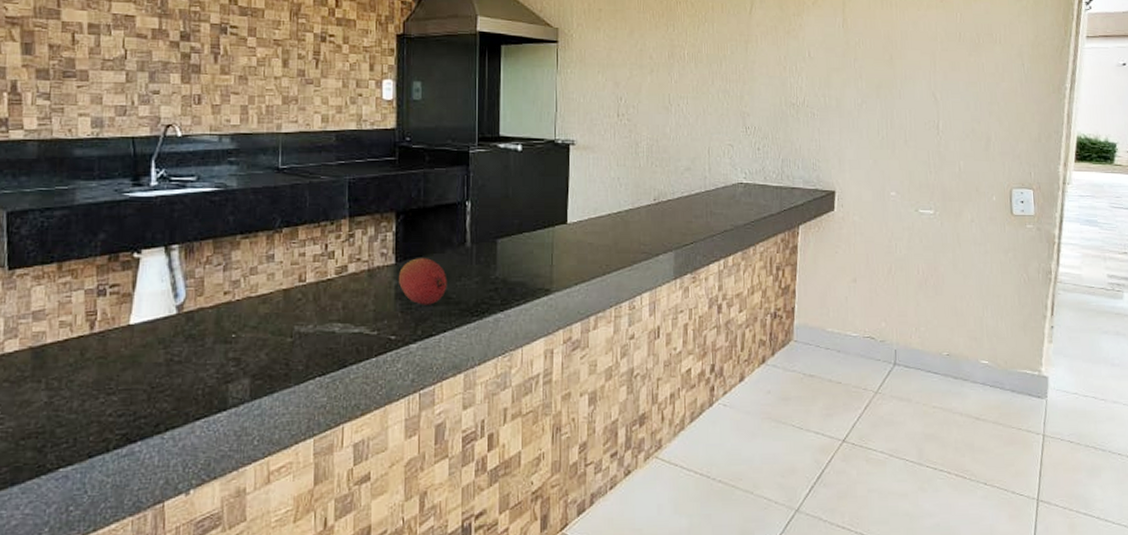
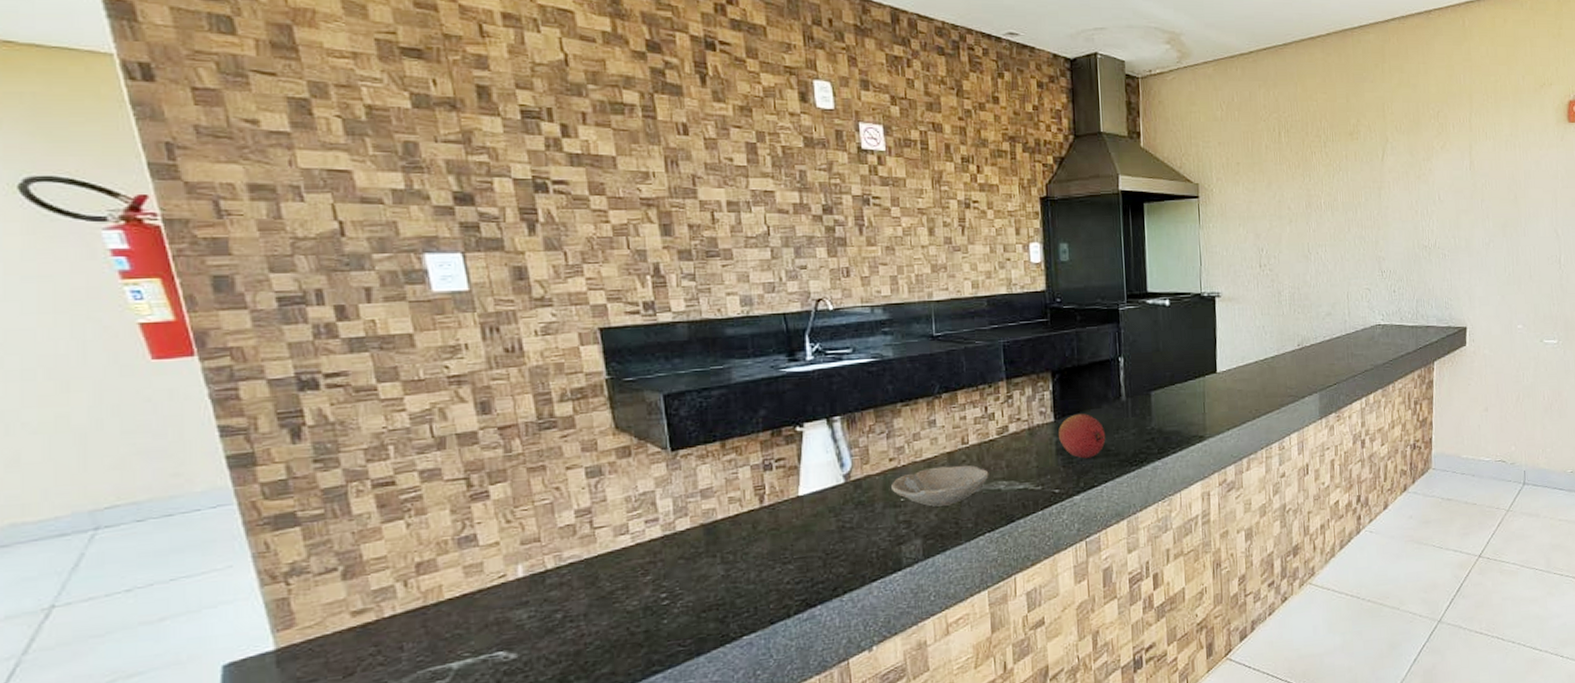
bowl: none [224,303,324,345] -> present [891,465,989,507]

